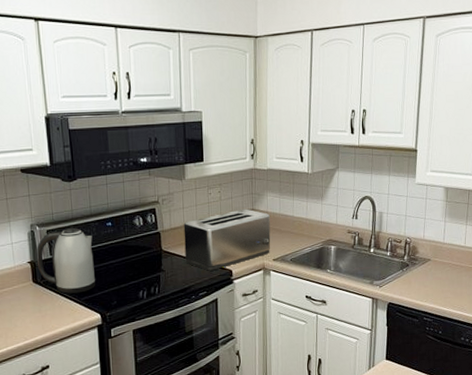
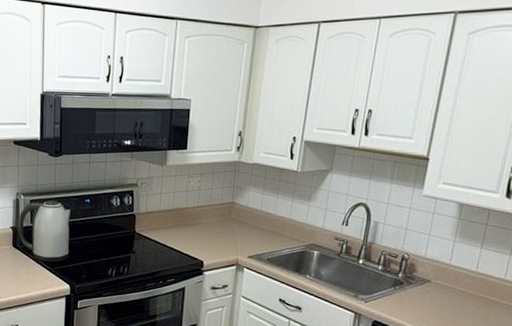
toaster: present [183,209,271,271] -> none [157,201,250,259]

